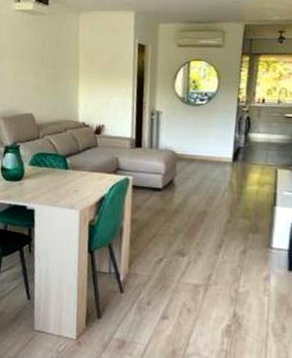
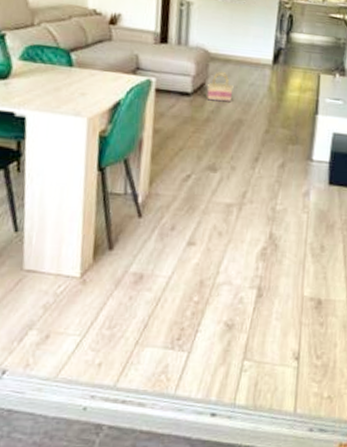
basket: none [175,169,198,196] -> present [207,71,234,103]

